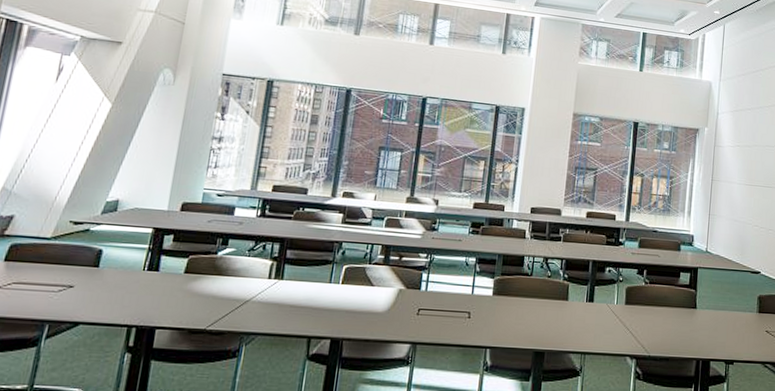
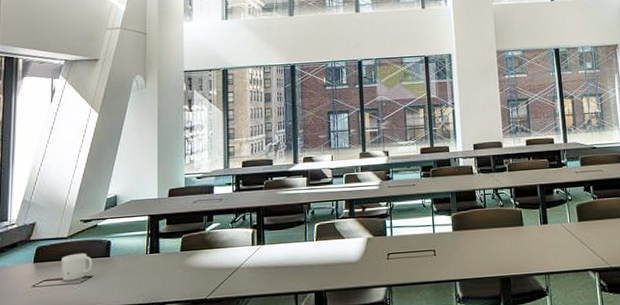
mug: none [36,257,78,288] -> present [61,253,93,281]

